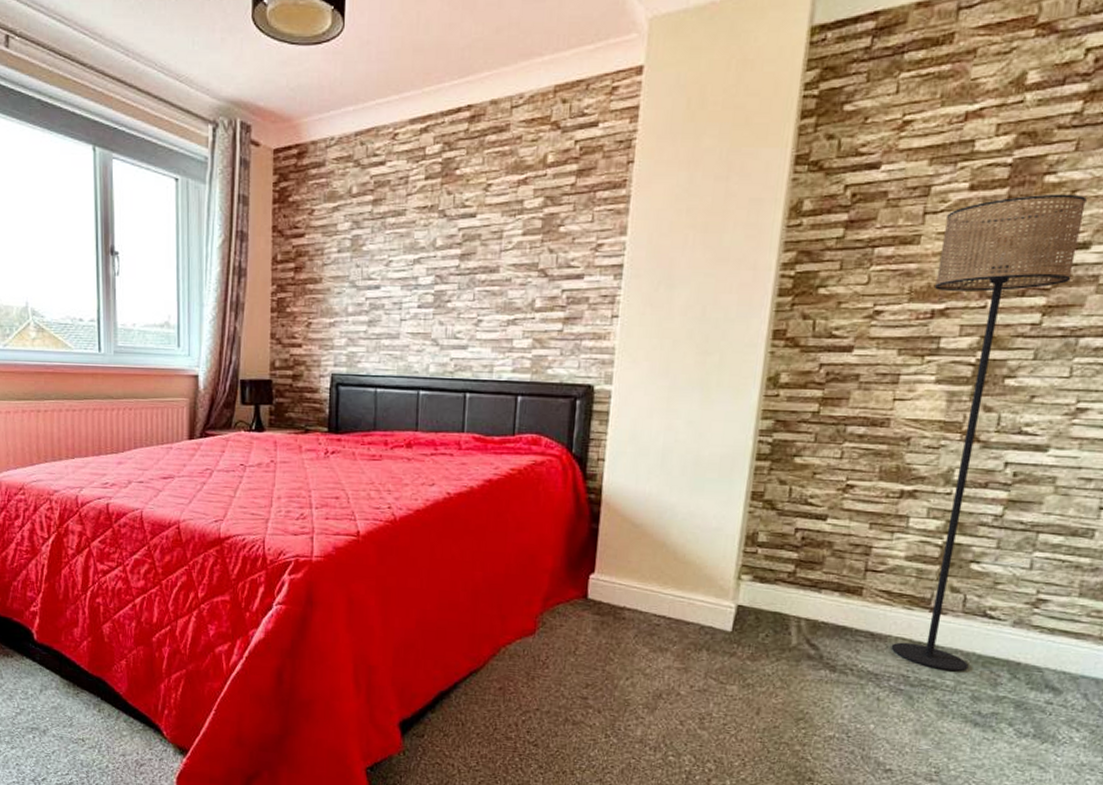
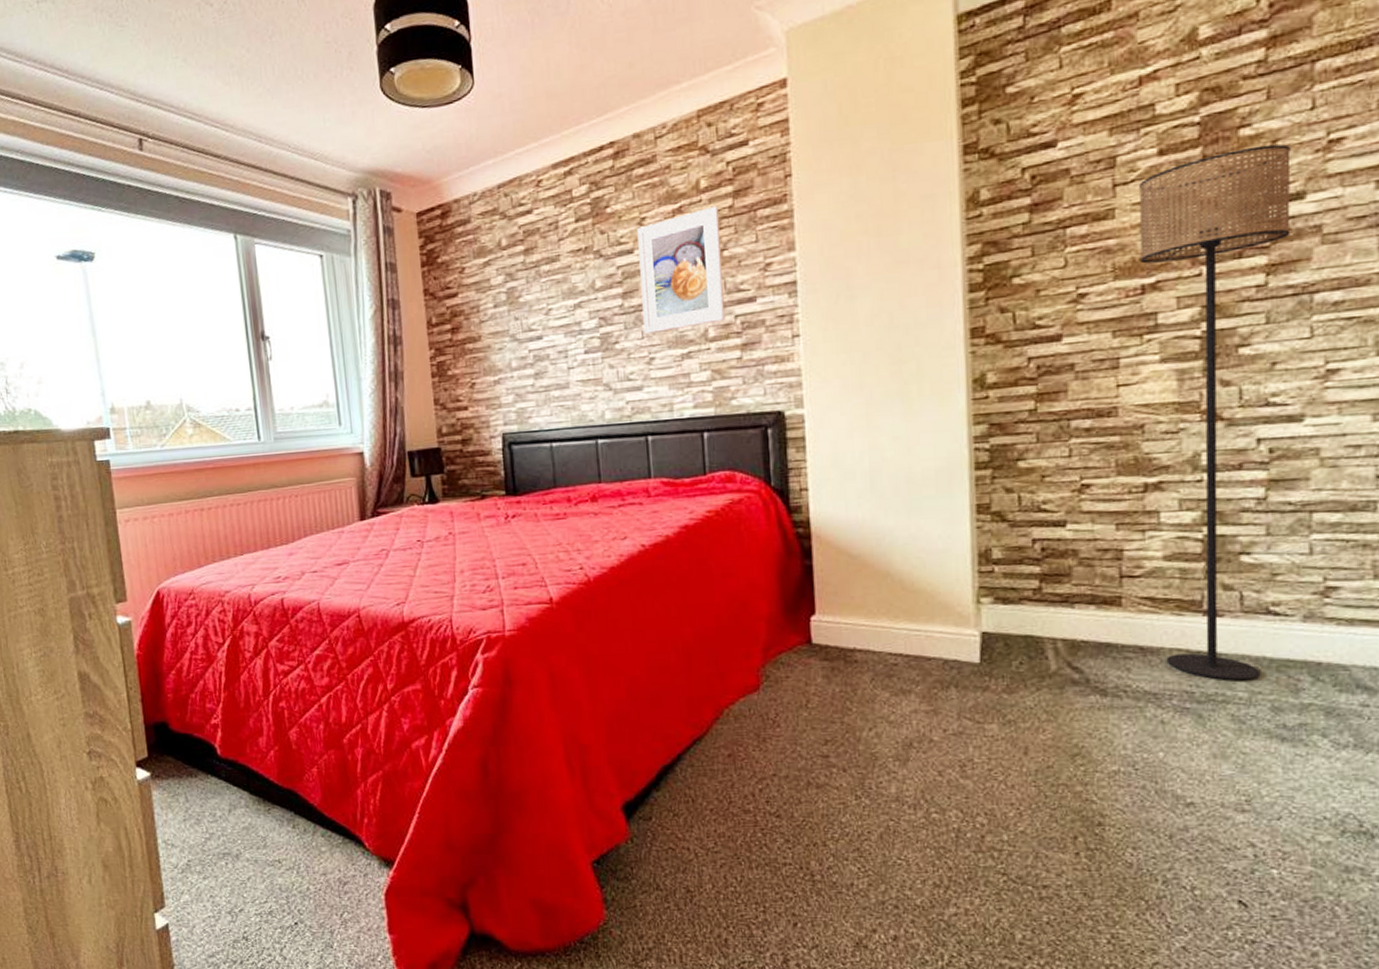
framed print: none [476,181,561,298] -> present [637,205,725,335]

